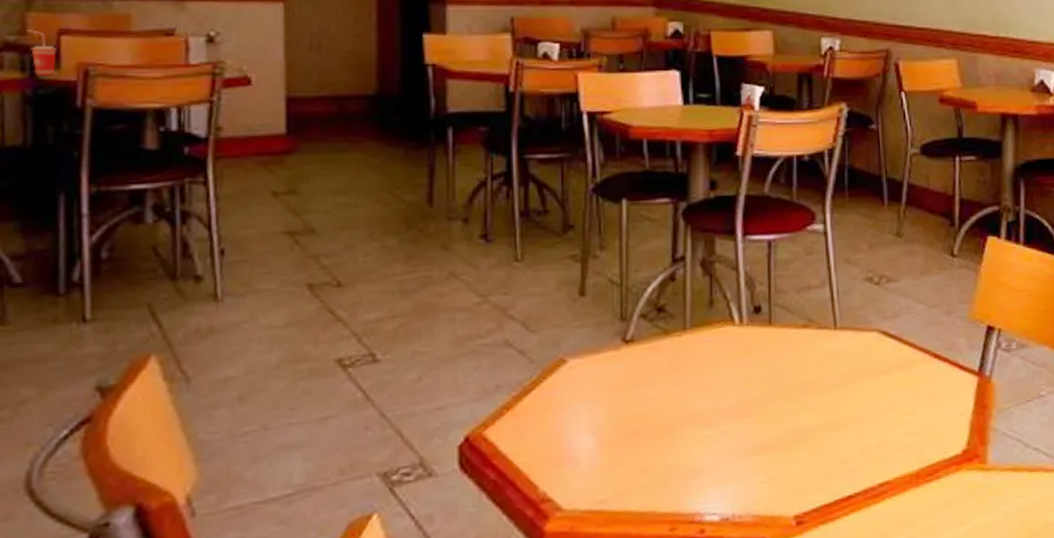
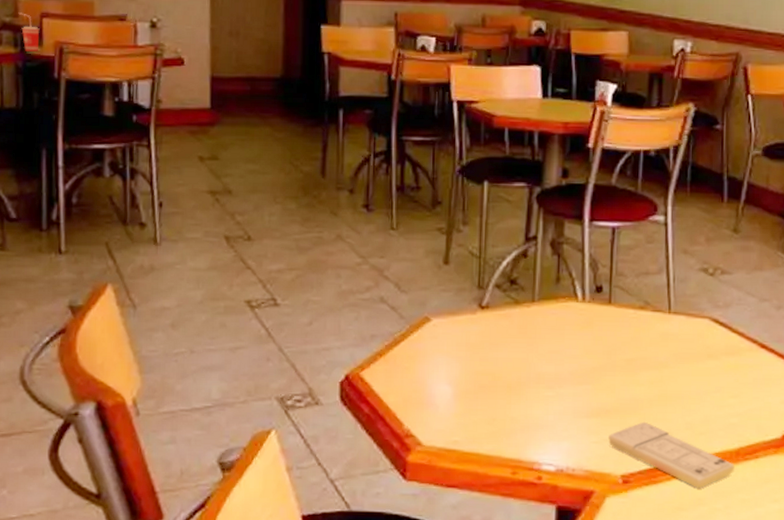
mobile phone: none [777,452,916,520] -> present [608,421,734,488]

